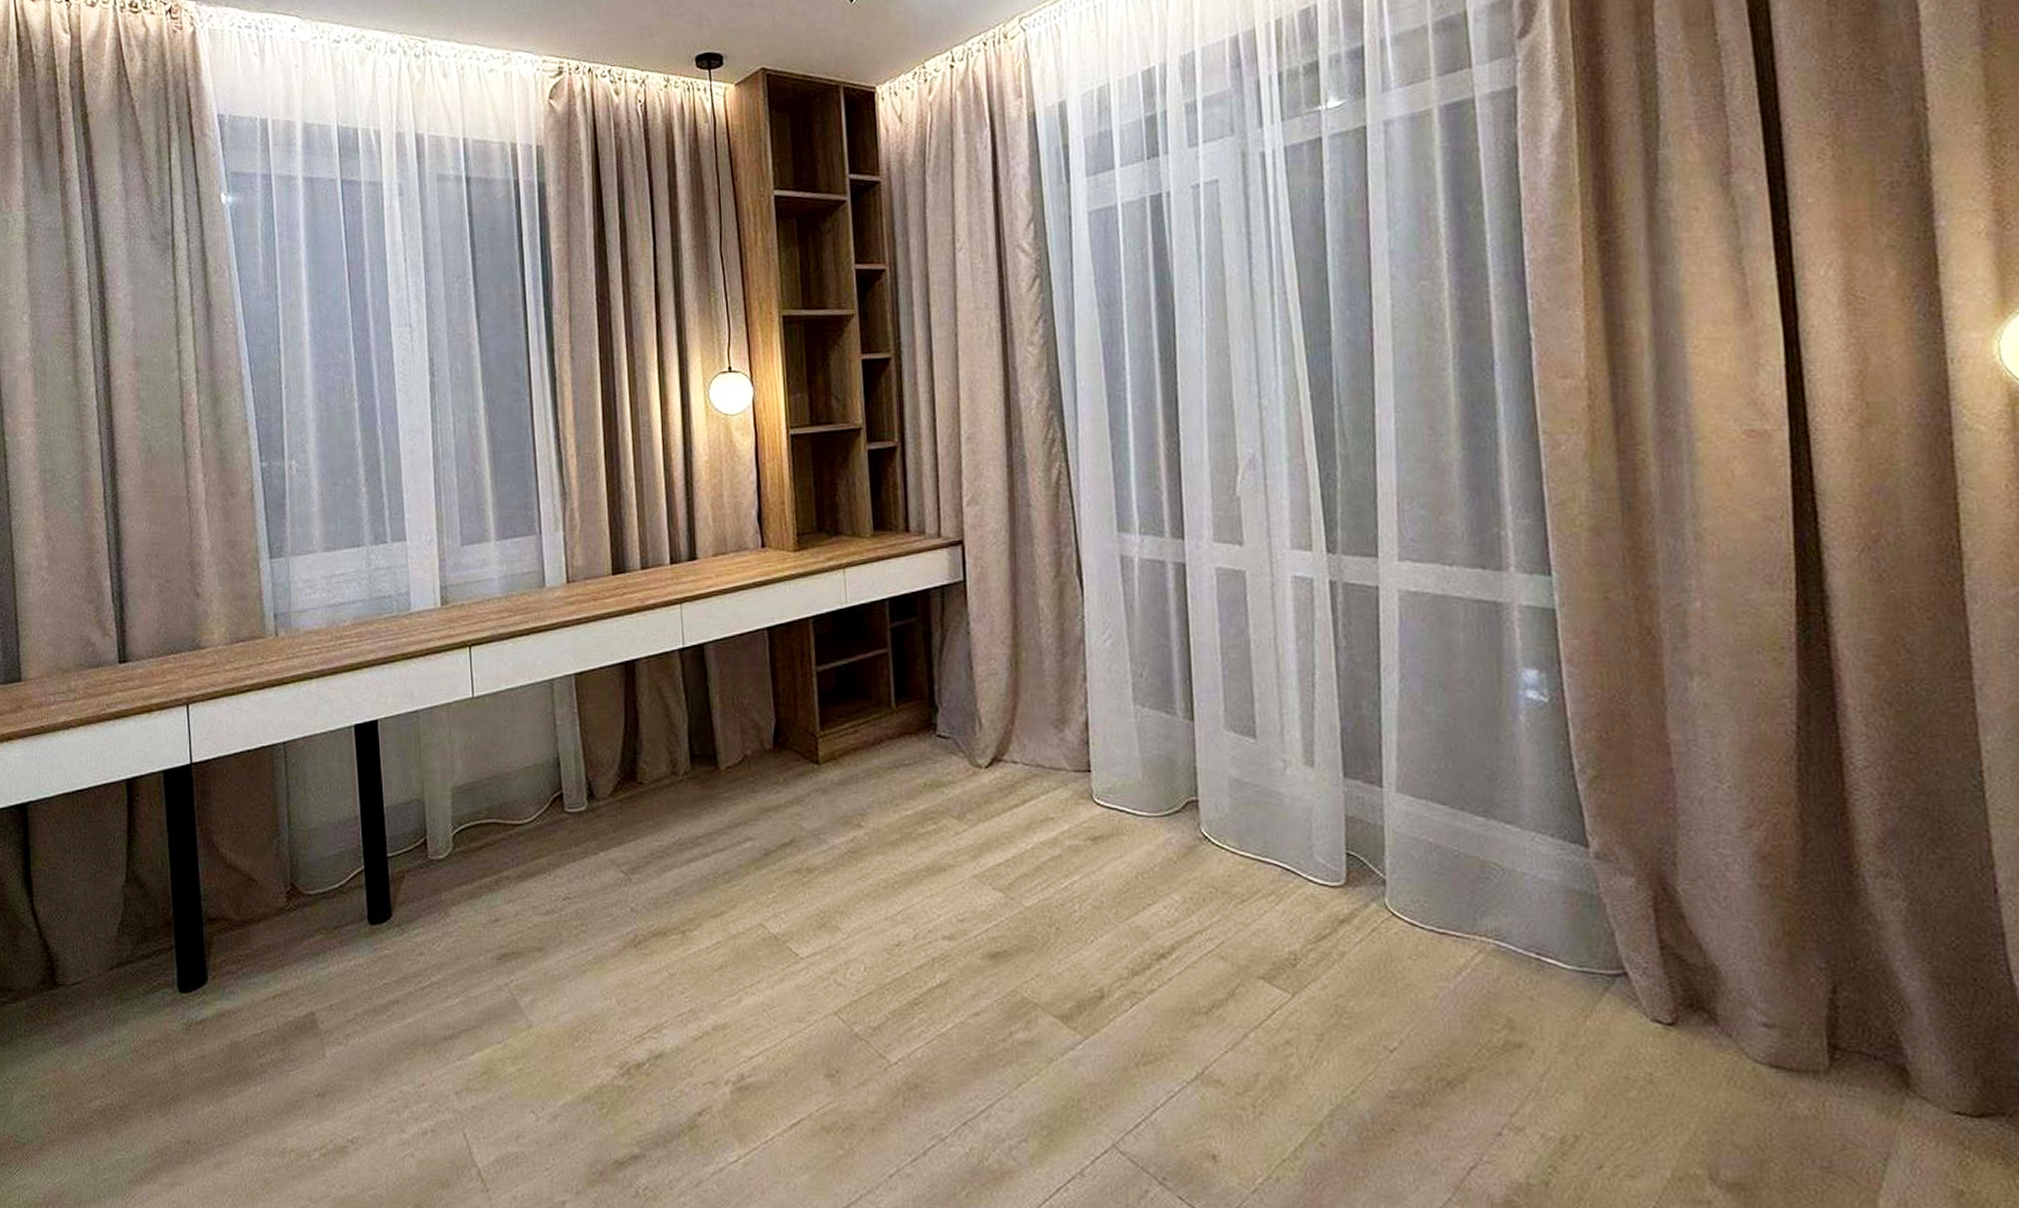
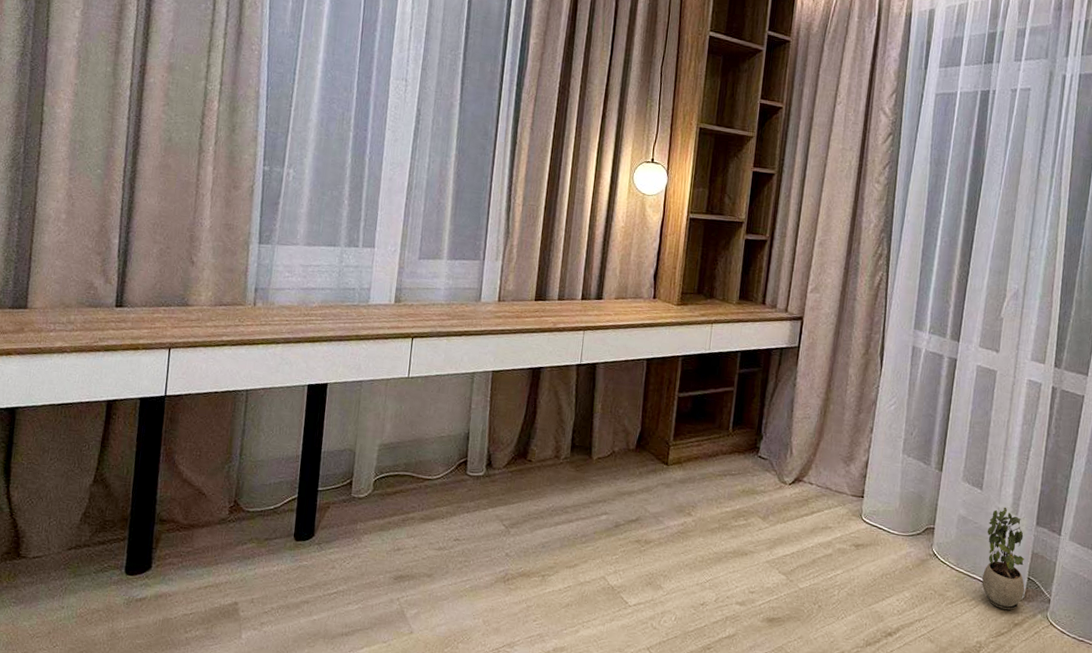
potted plant: none [1274,757,1345,903] -> present [982,507,1025,611]

